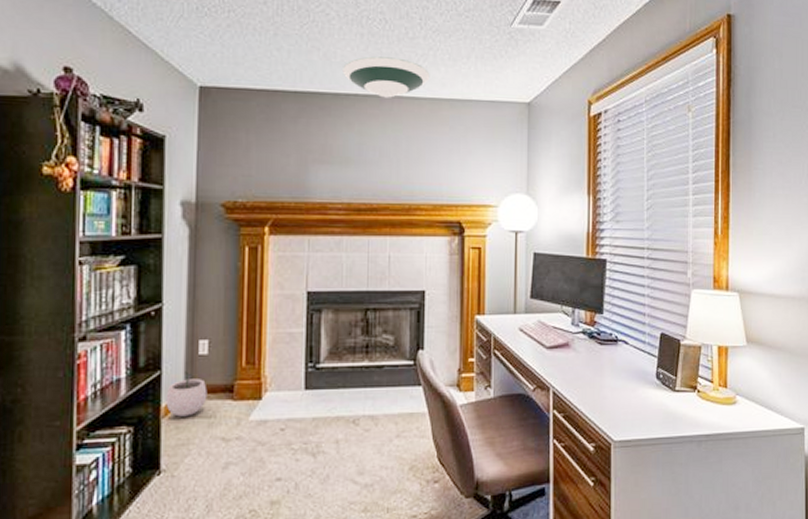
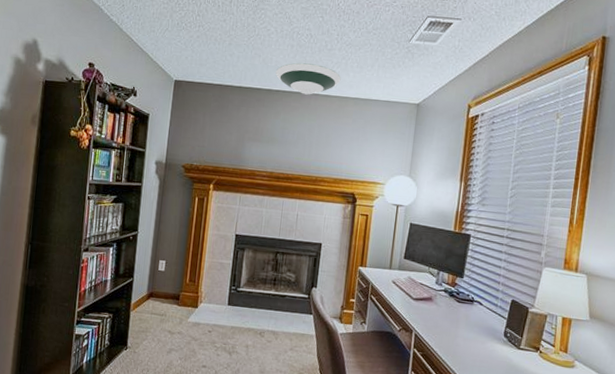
plant pot: present [166,371,207,417] -> none [134,281,162,313]

